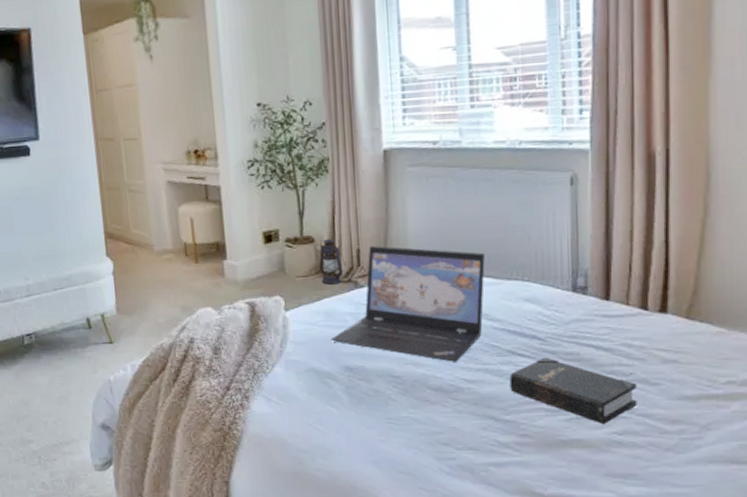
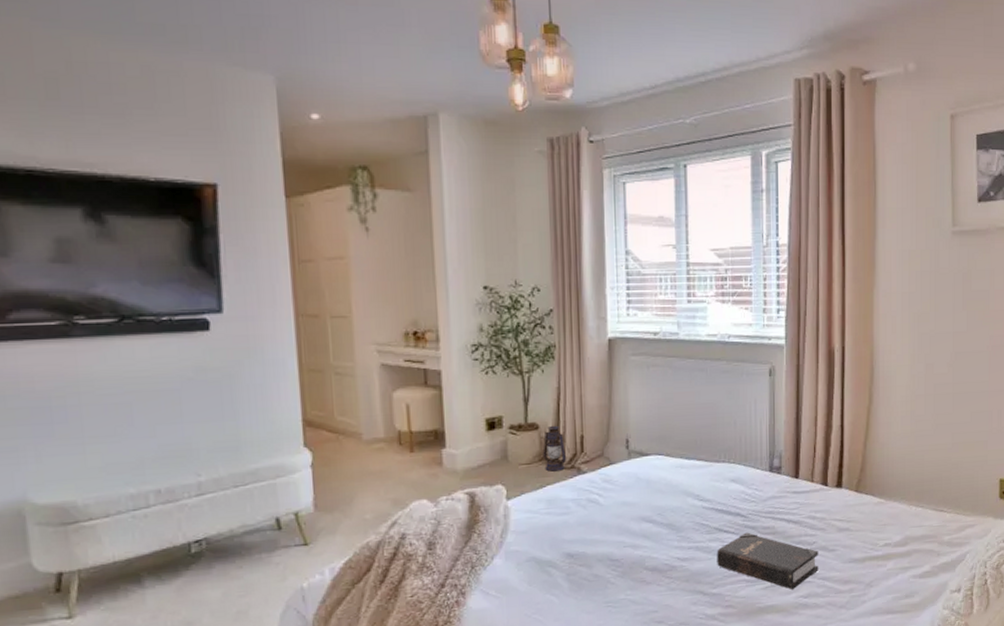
laptop: present [331,246,485,362] -> none [553,432,697,542]

